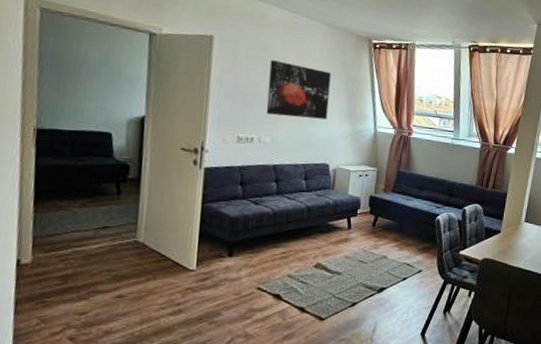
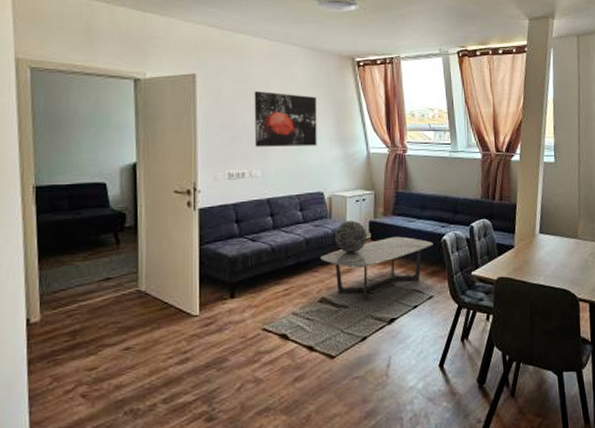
coffee table: none [320,212,427,271] -> present [321,236,433,302]
decorative sphere: none [335,193,367,224] -> present [334,221,368,253]

